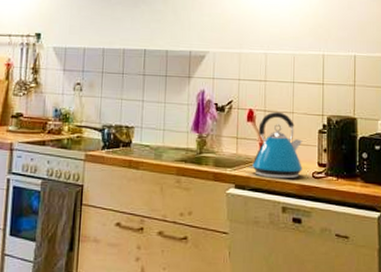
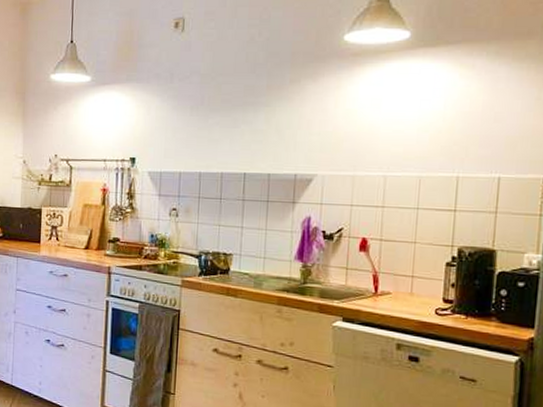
kettle: present [248,111,303,179] -> none [359,240,426,315]

